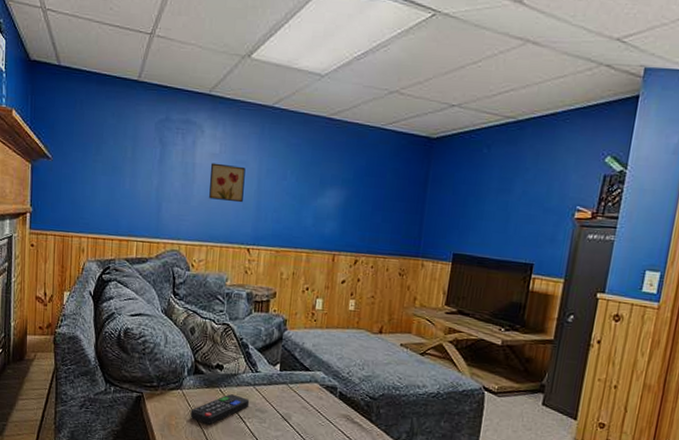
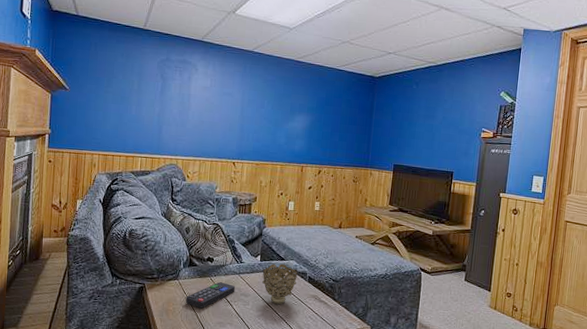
wall art: present [209,162,246,203] -> none [202,94,231,126]
decorative bowl: none [282,374,327,425] -> present [262,263,299,305]

